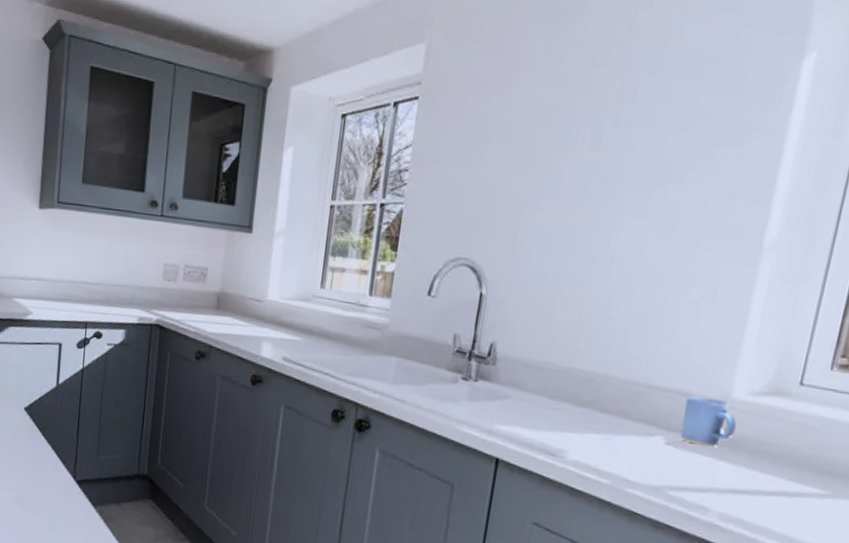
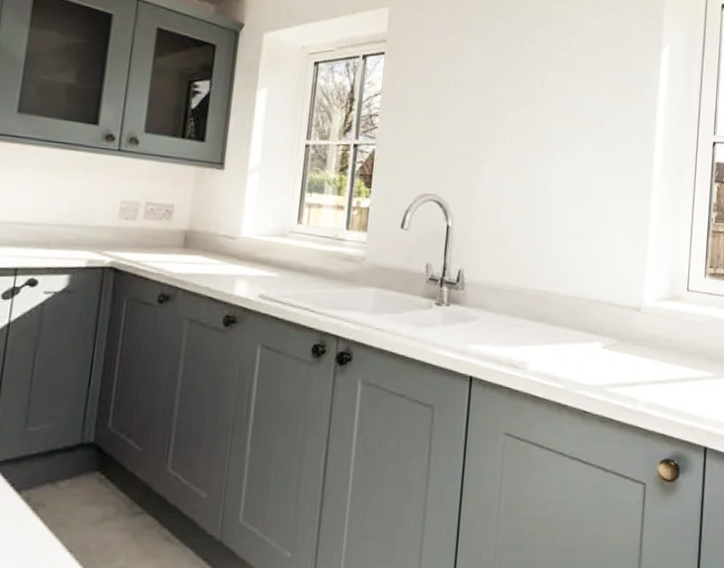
mug: present [680,395,737,447] -> none [612,305,650,347]

